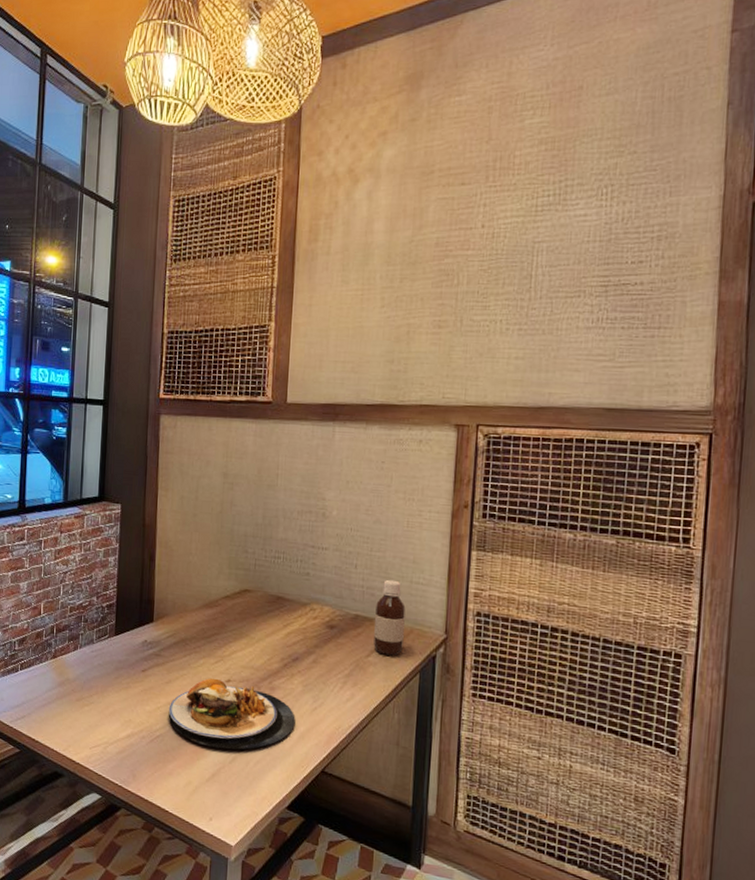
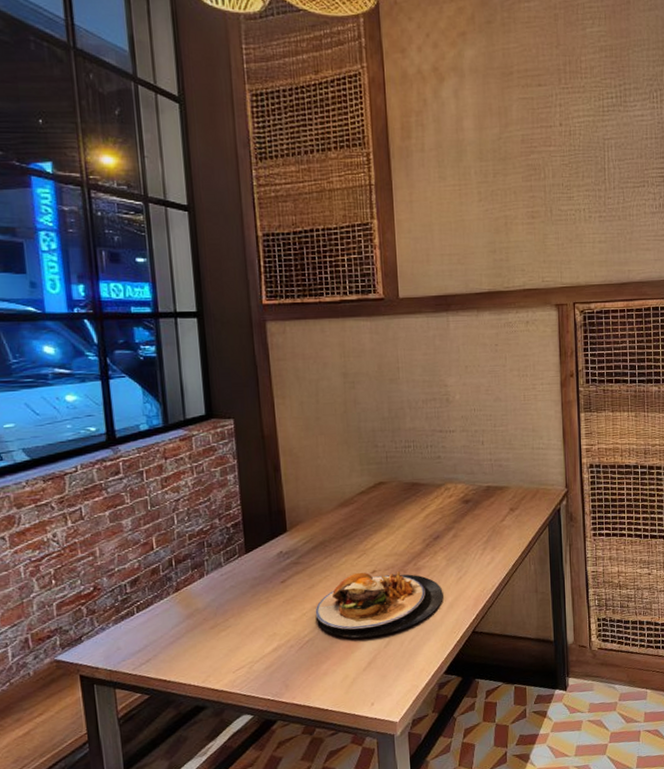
bottle: present [373,579,406,656] -> none [504,449,532,517]

